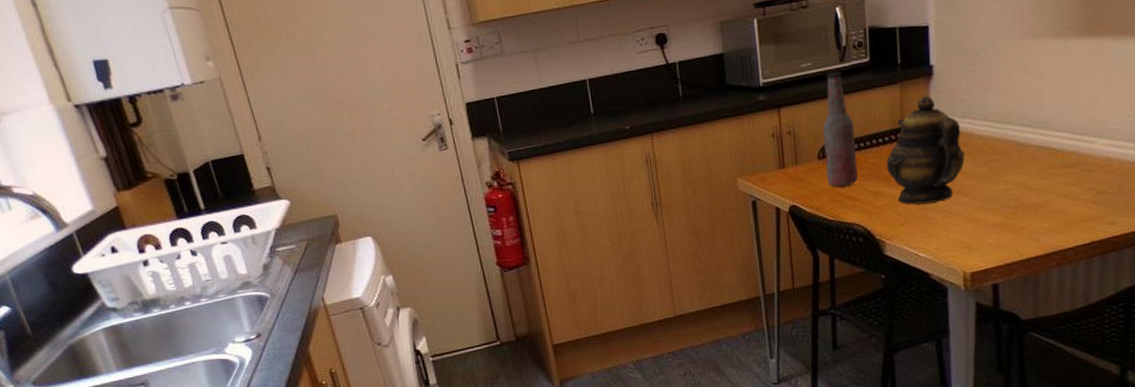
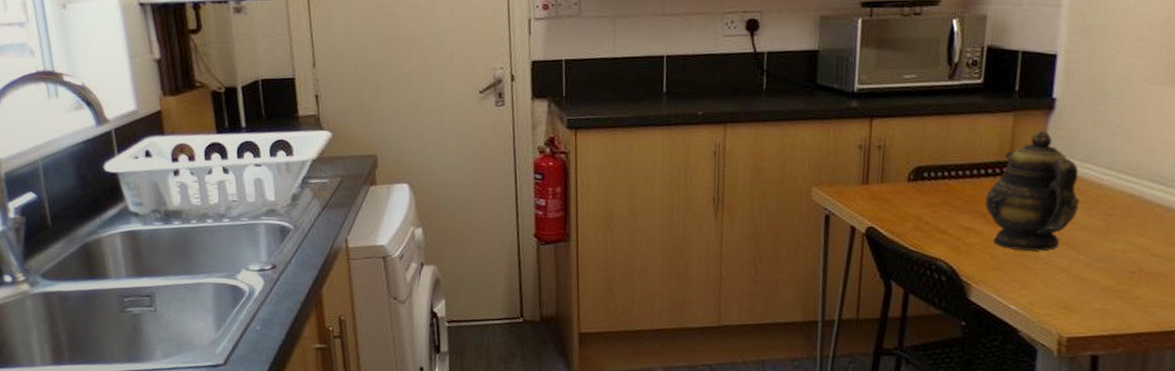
bottle: present [823,72,858,187] -> none [914,89,954,216]

